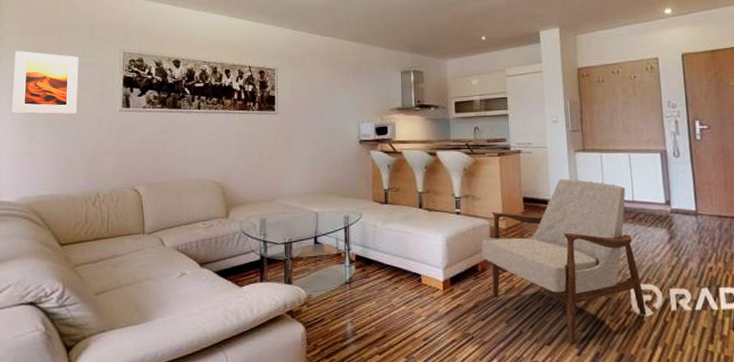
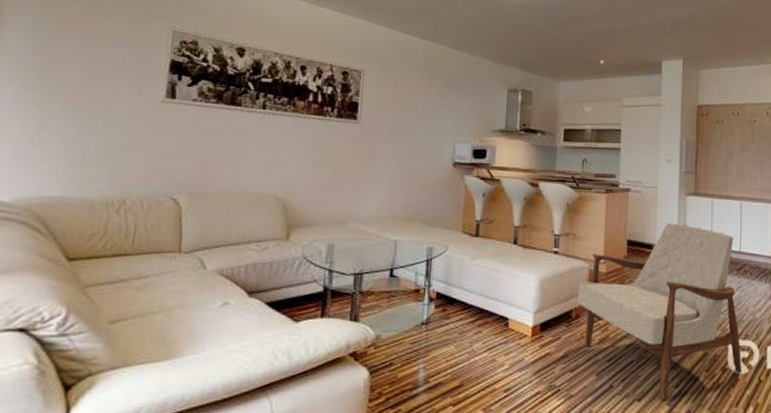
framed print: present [12,51,79,114] -> none [16,13,114,99]

